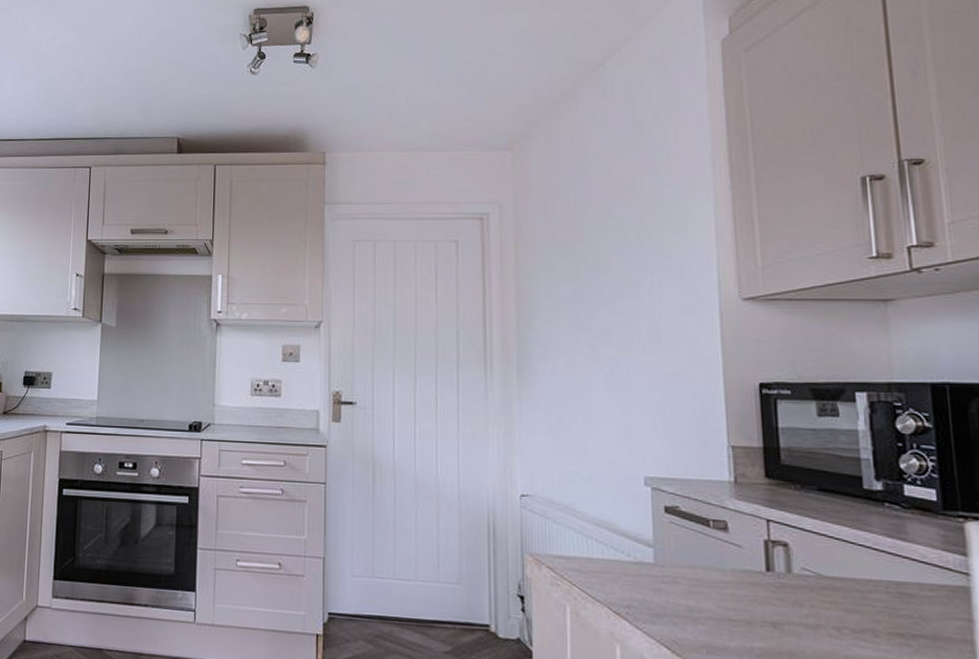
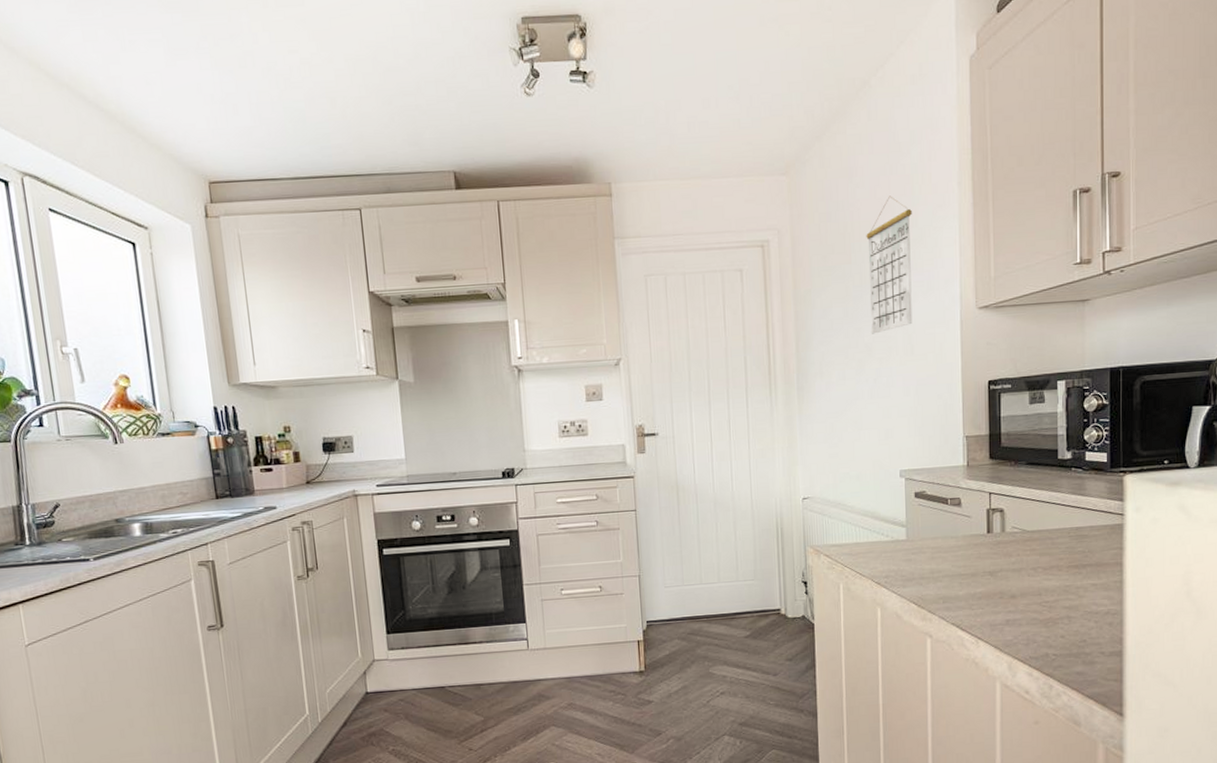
calendar: none [600,175,658,318] -> present [866,196,912,334]

